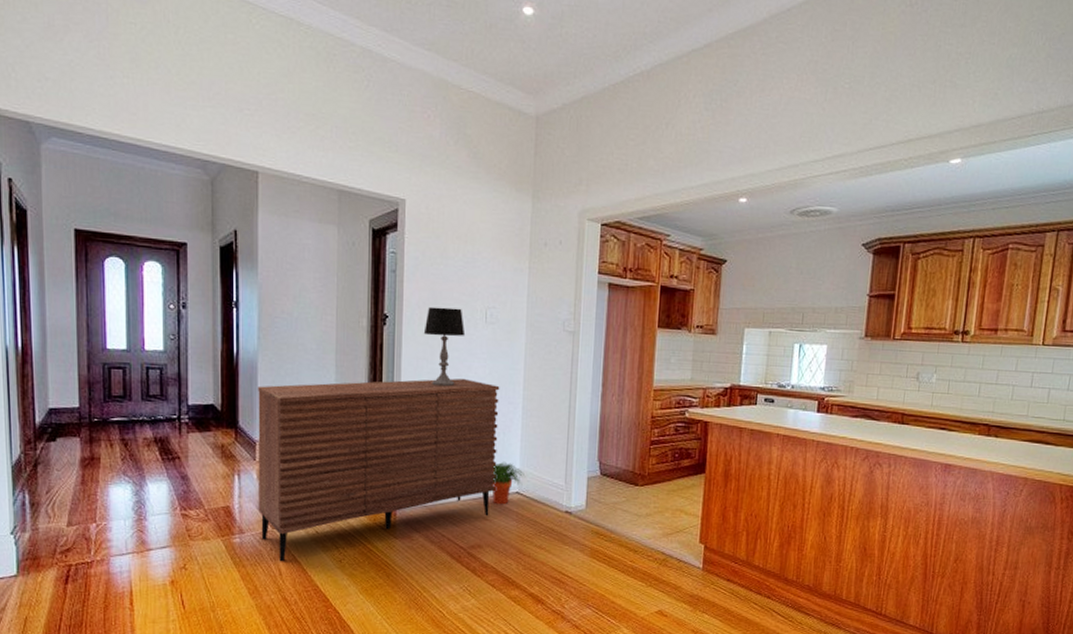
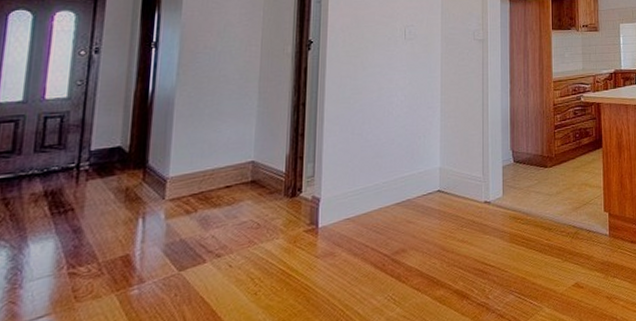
sideboard: present [257,378,500,562] -> none [164,90,419,308]
table lamp: present [423,306,466,387] -> none [347,29,387,101]
potted plant: present [492,461,526,505] -> none [414,162,446,206]

